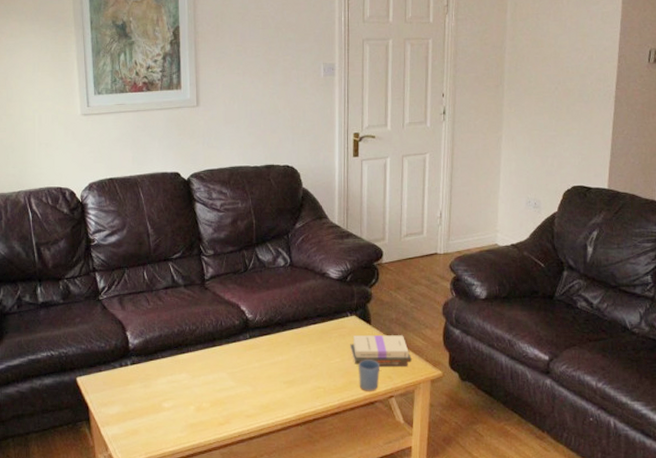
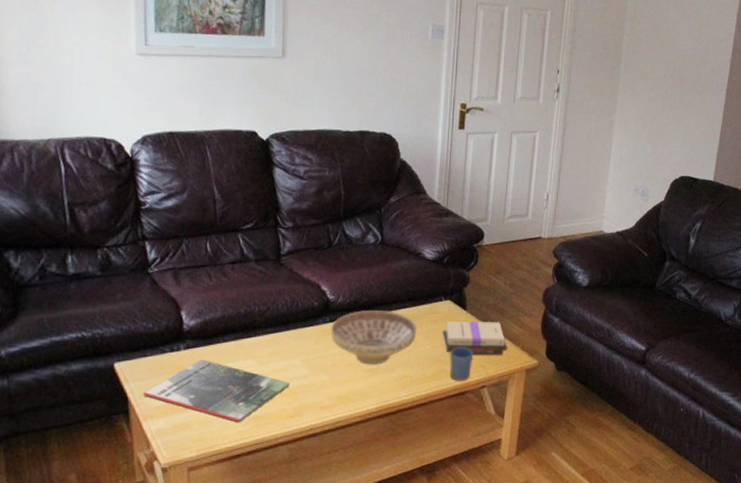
magazine: none [101,373,219,430] -> present [143,359,290,423]
decorative bowl: none [251,327,327,377] -> present [330,310,417,365]

